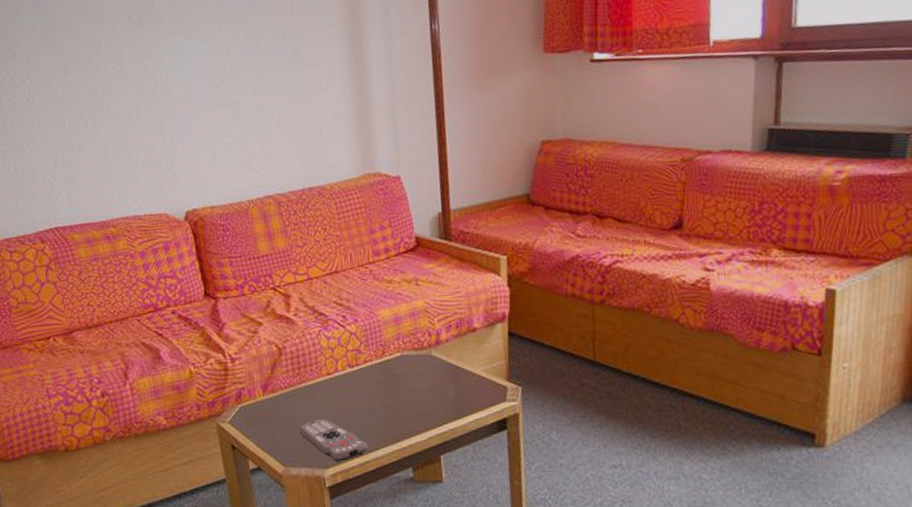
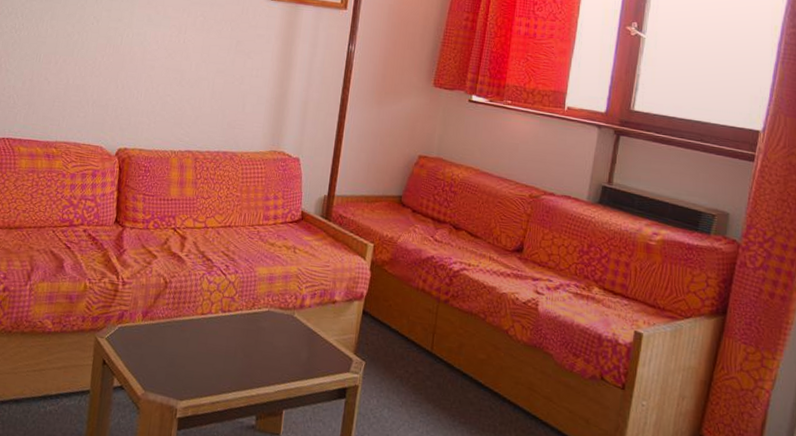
remote control: present [299,418,368,462] -> none [165,352,222,396]

